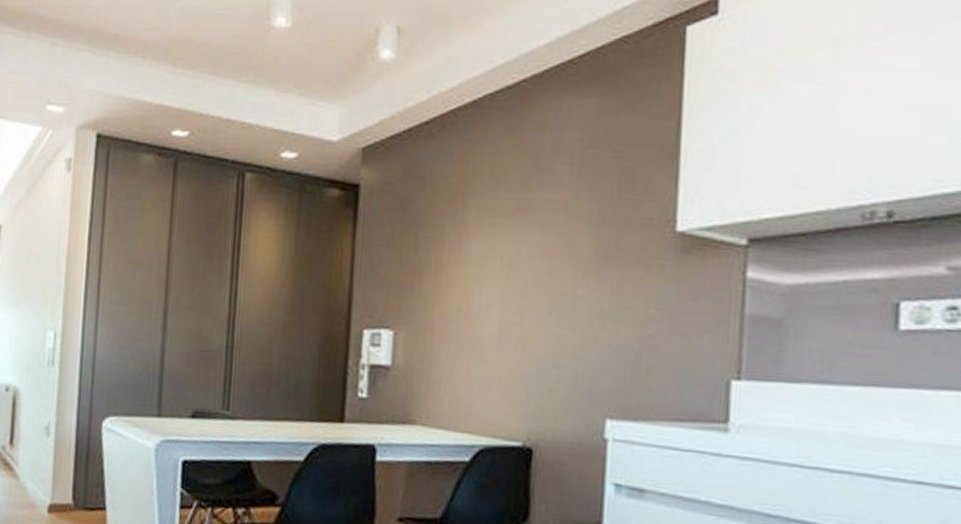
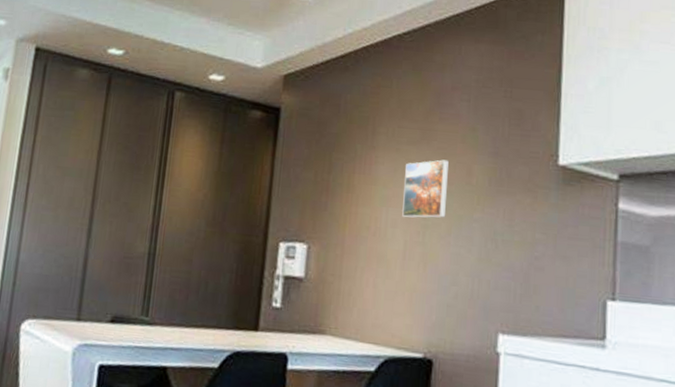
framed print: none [497,232,549,298] -> present [402,159,449,218]

